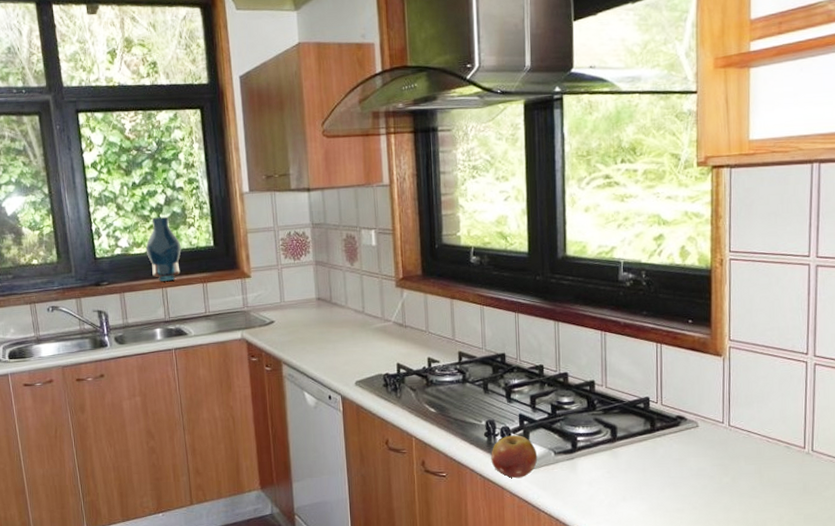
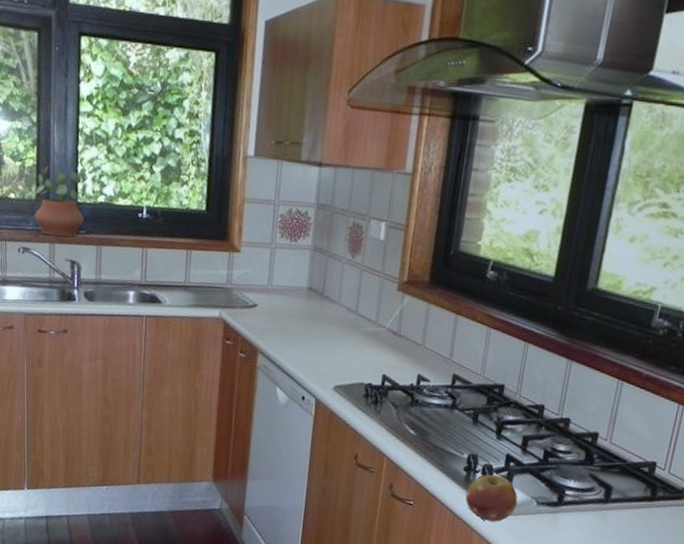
potted plant: none [55,231,105,292] -> present [34,167,87,237]
vase: present [145,216,181,281] -> none [131,167,171,241]

